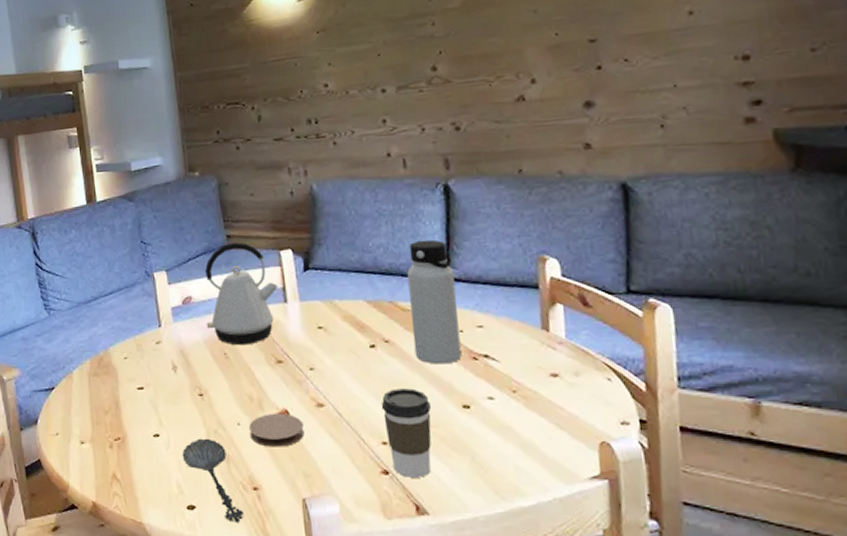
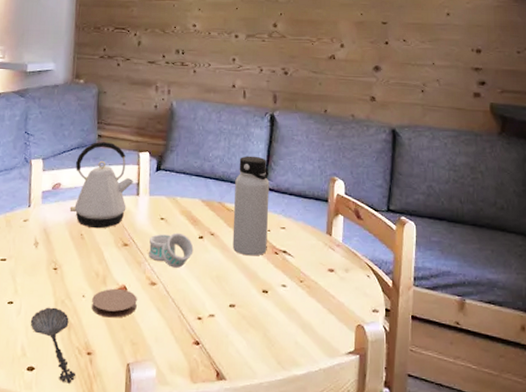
napkin ring: none [308,342,366,385] -> present [149,232,194,268]
coffee cup: present [381,388,432,478] -> none [201,273,240,349]

